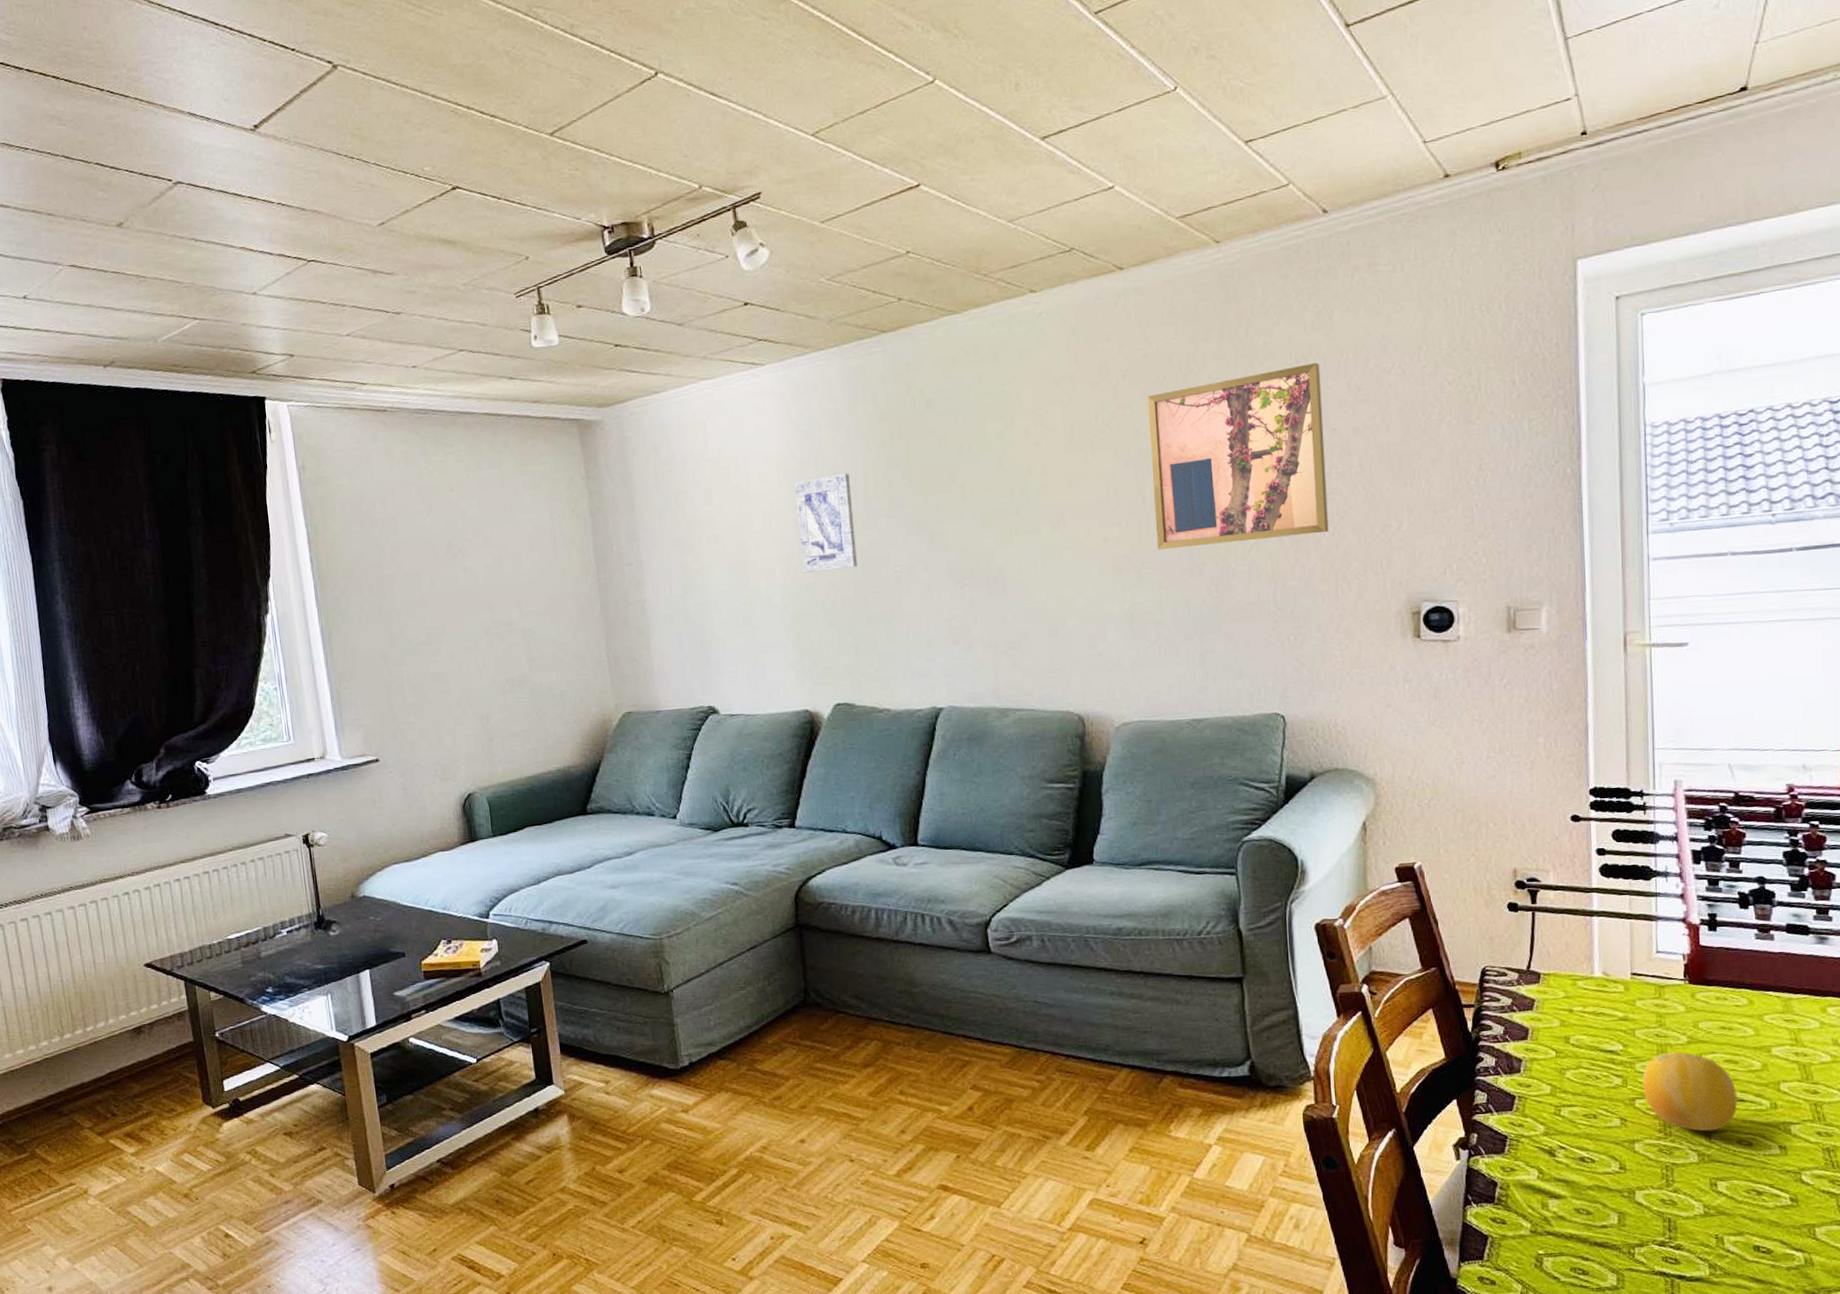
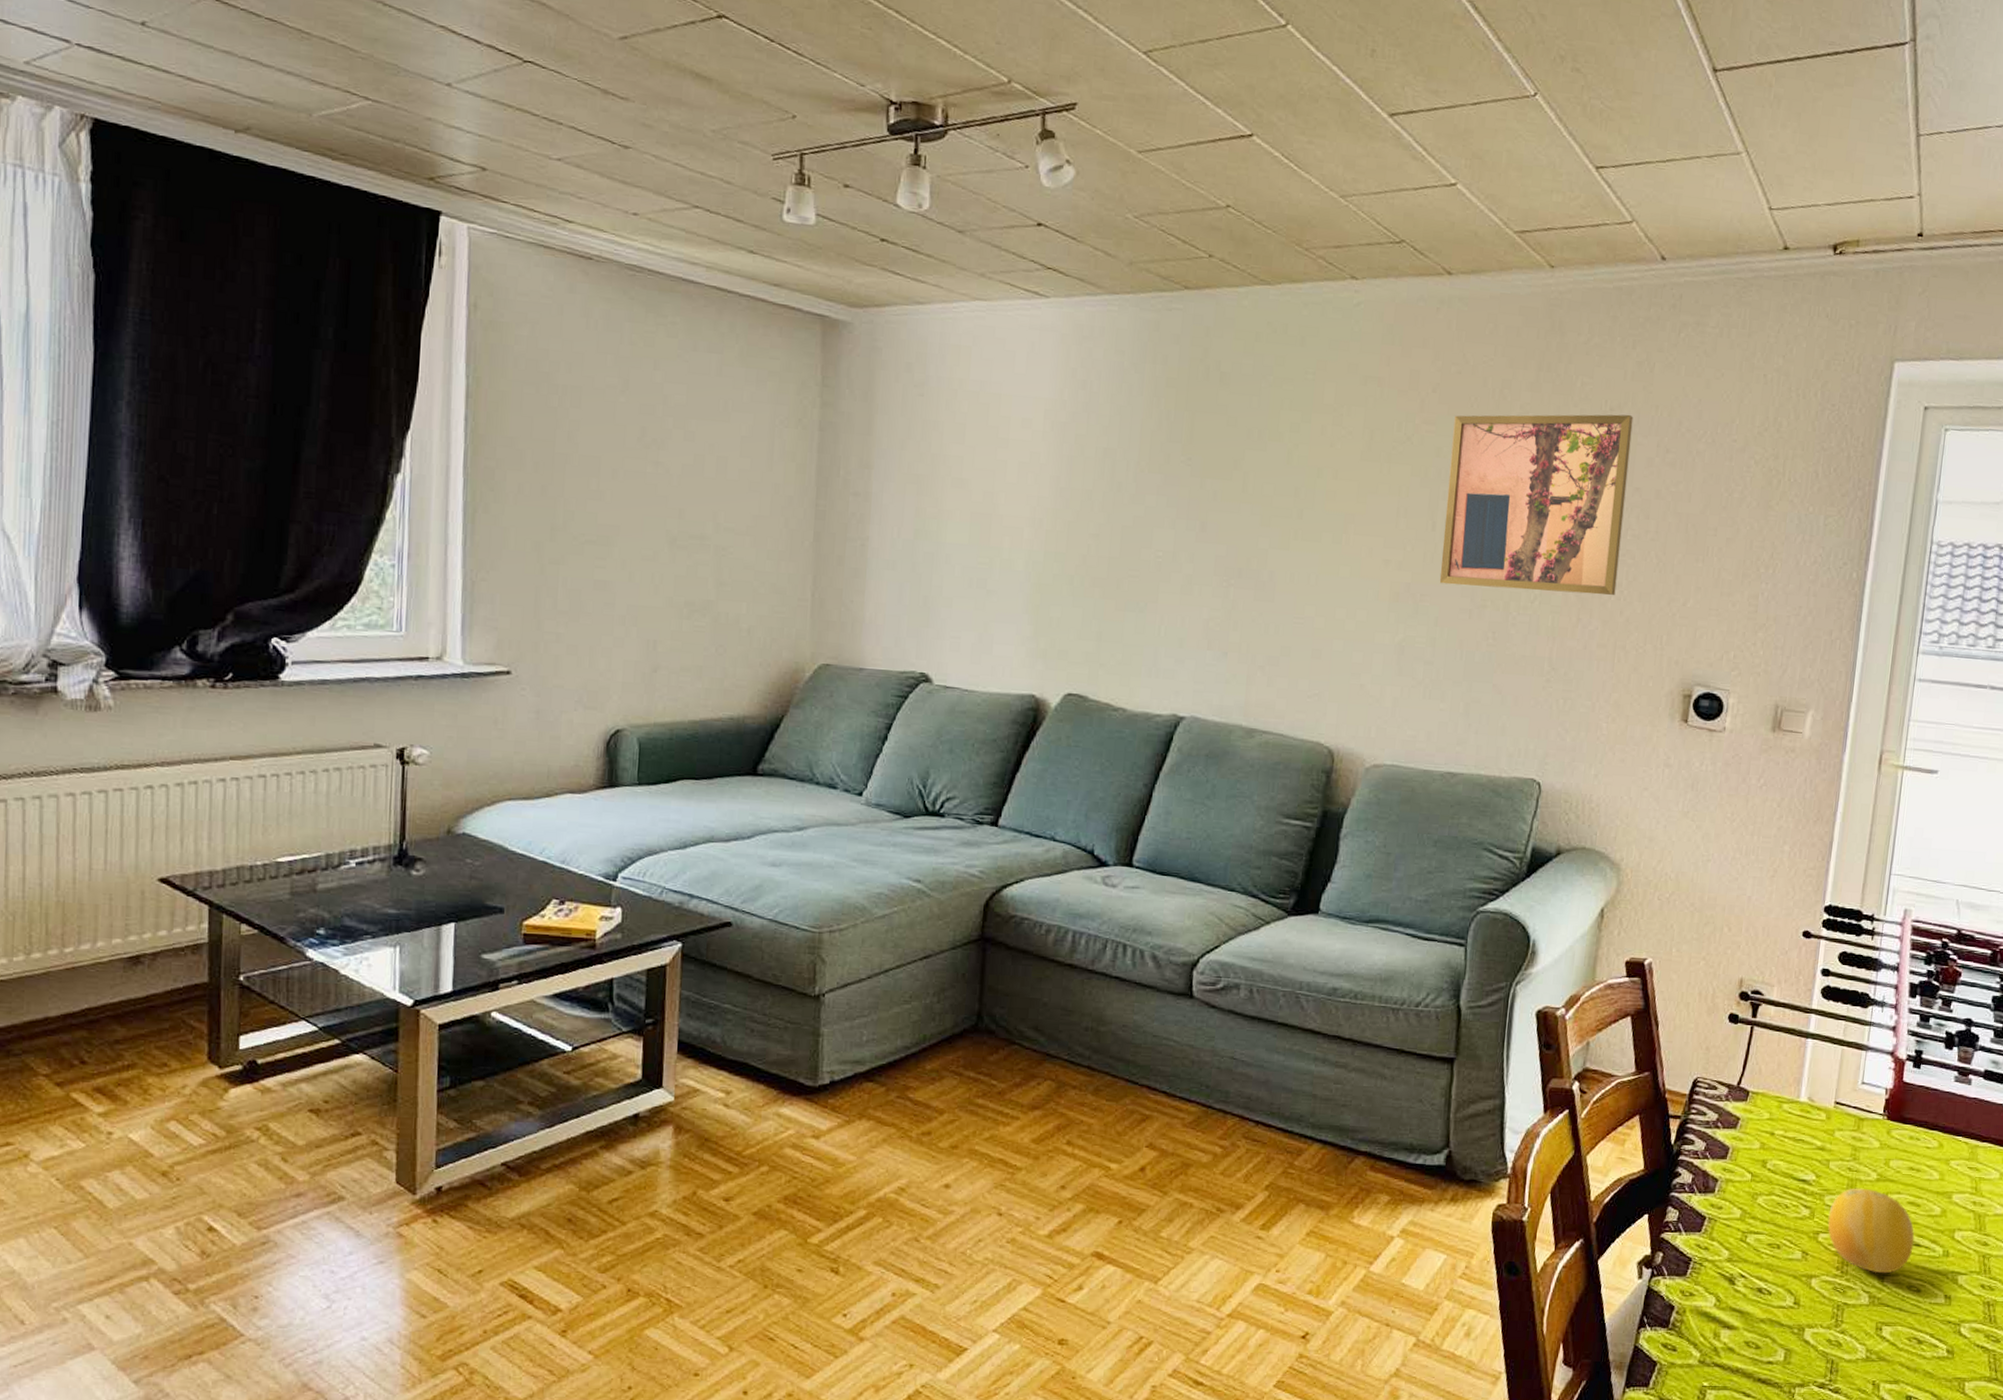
wall art: present [795,473,858,573] -> none [1054,435,1124,544]

